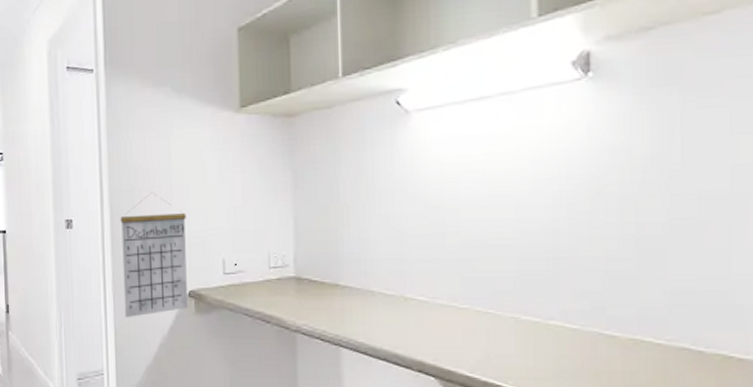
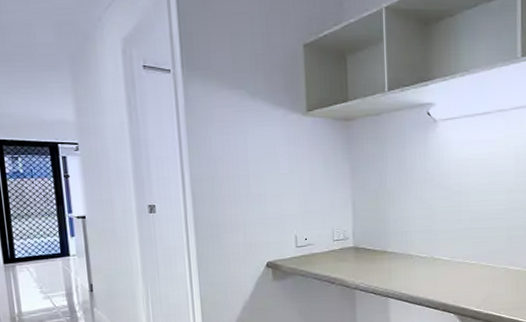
calendar: present [120,191,188,318] -> none [202,180,266,288]

